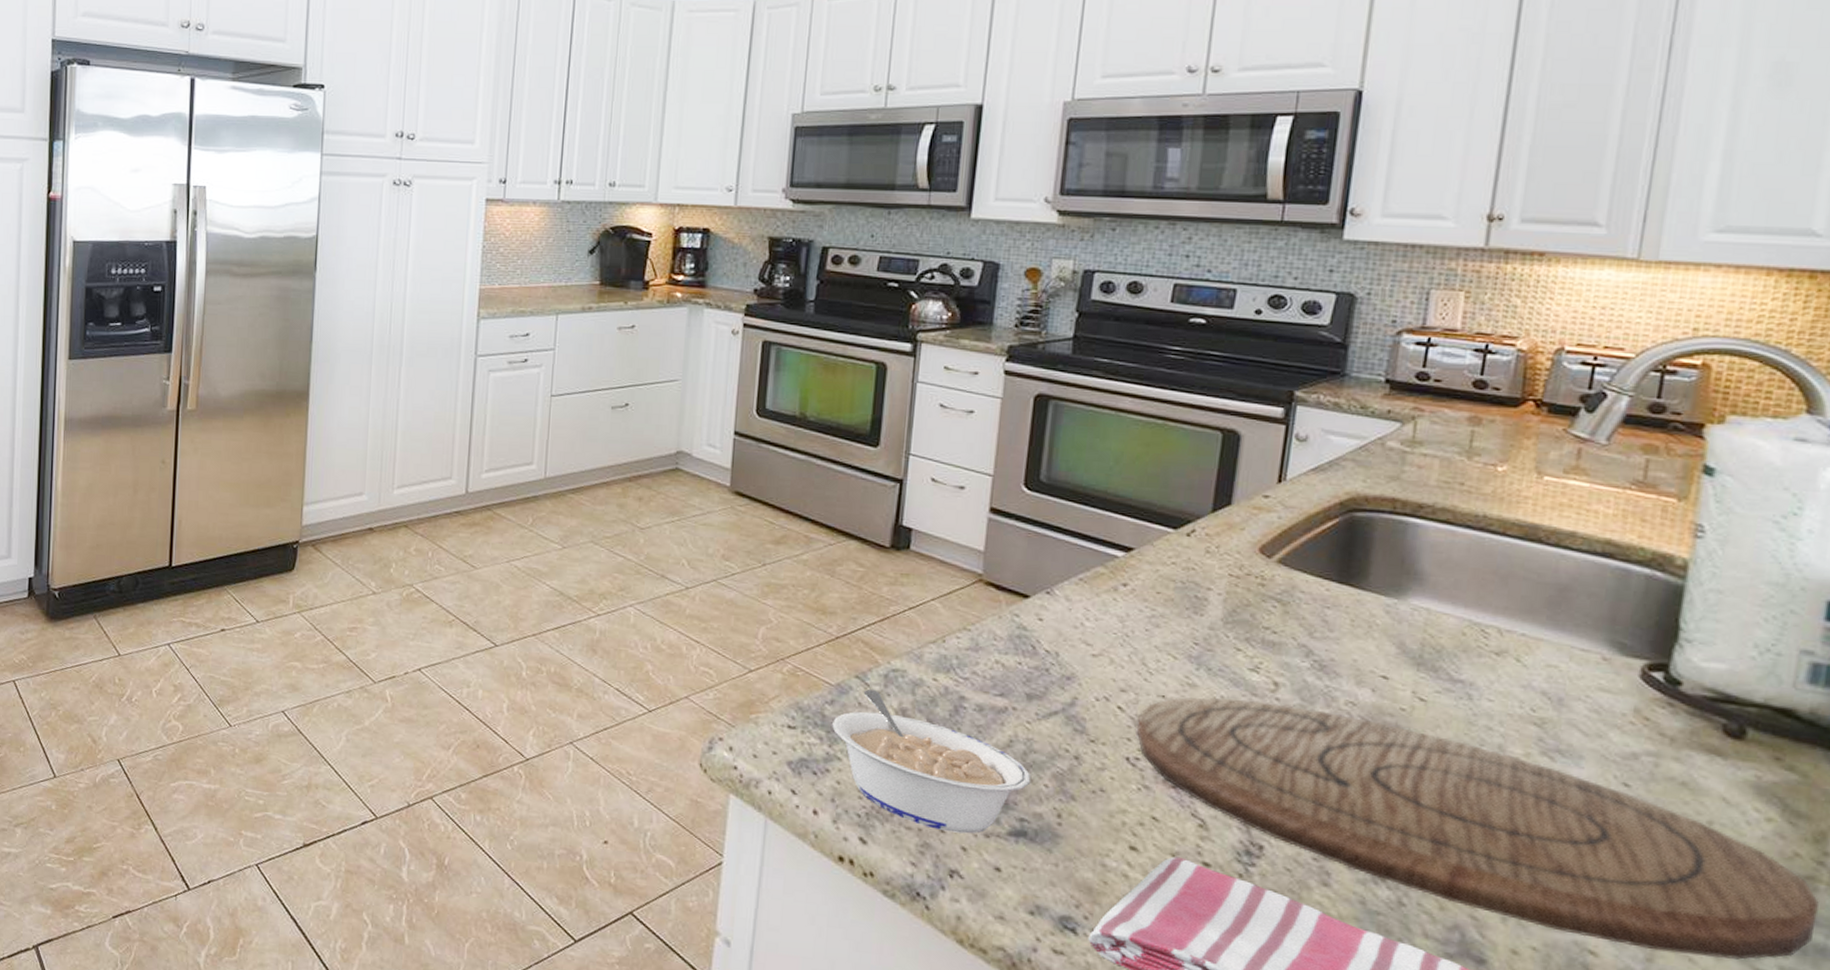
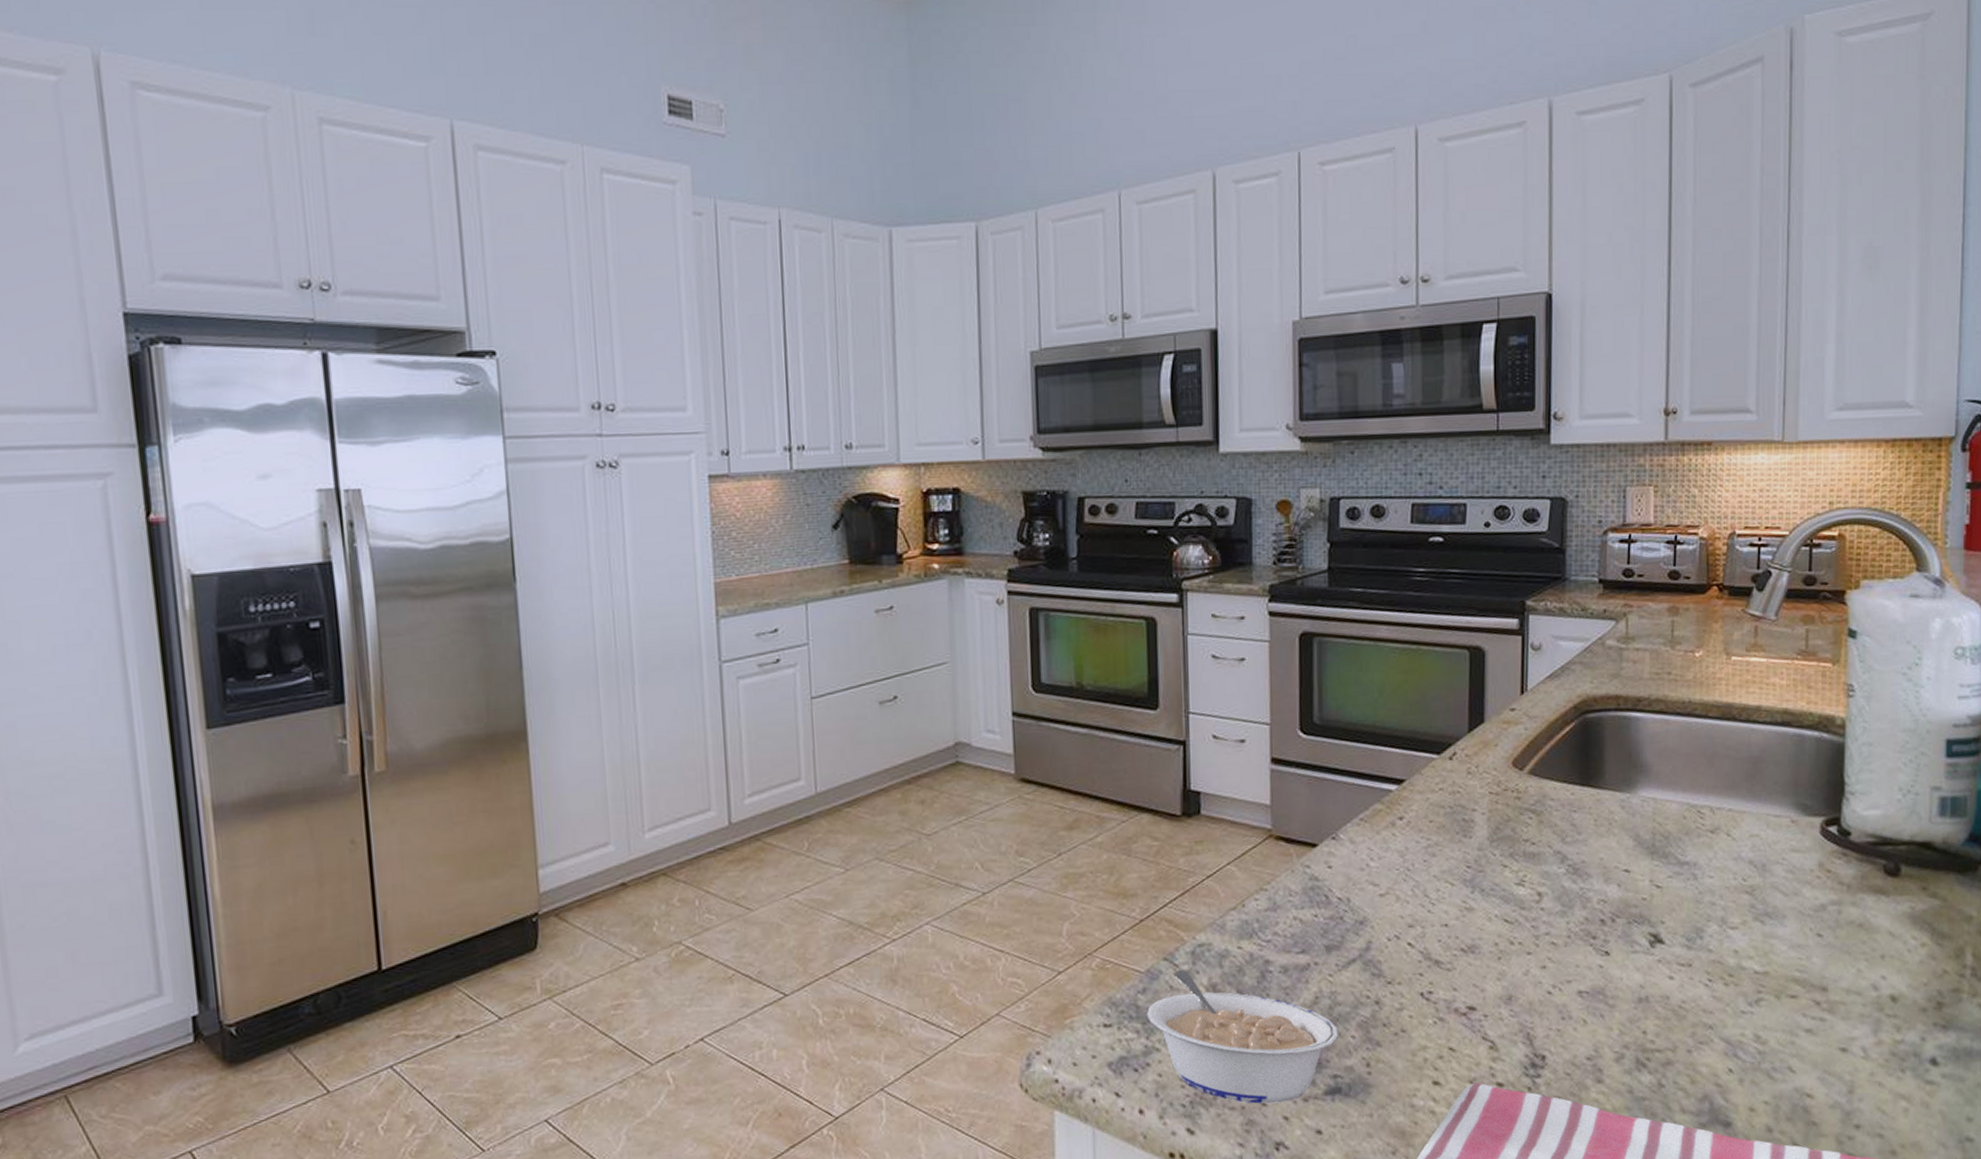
cutting board: present [1136,697,1819,960] -> none [1426,913,1964,1083]

